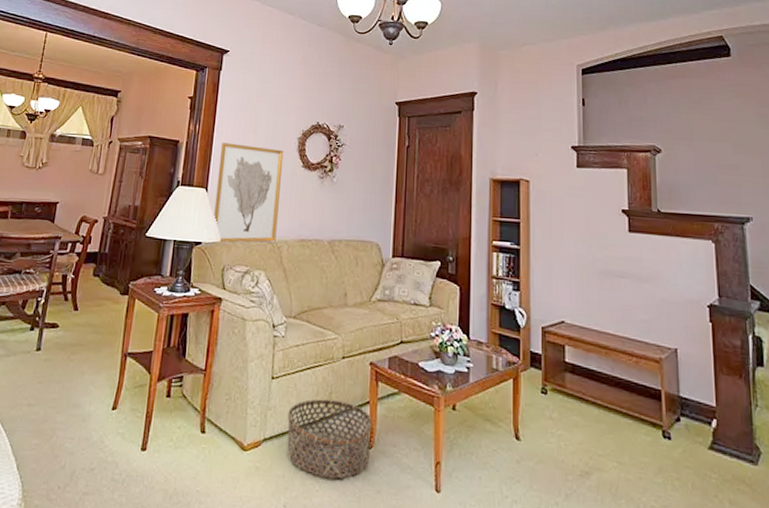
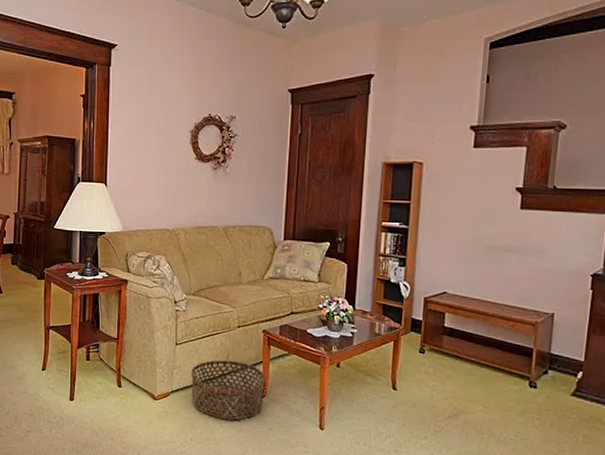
wall art: present [214,143,284,243] -> none [115,139,177,233]

